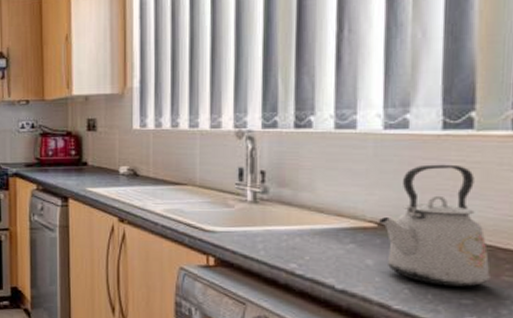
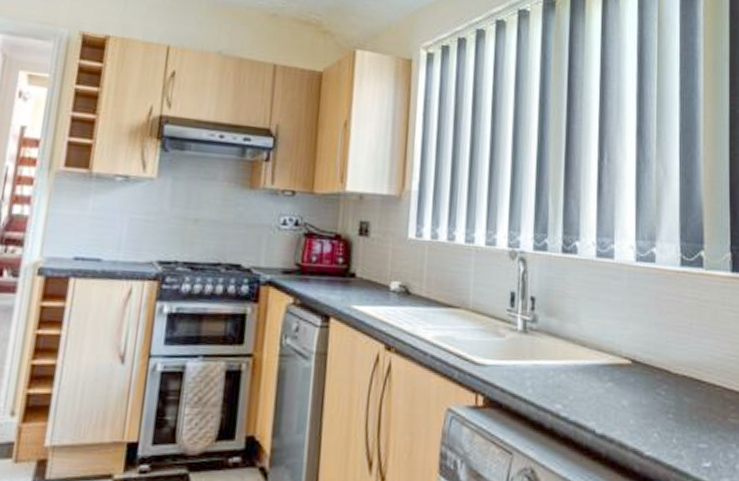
kettle: present [378,164,490,287] -> none [631,300,720,430]

